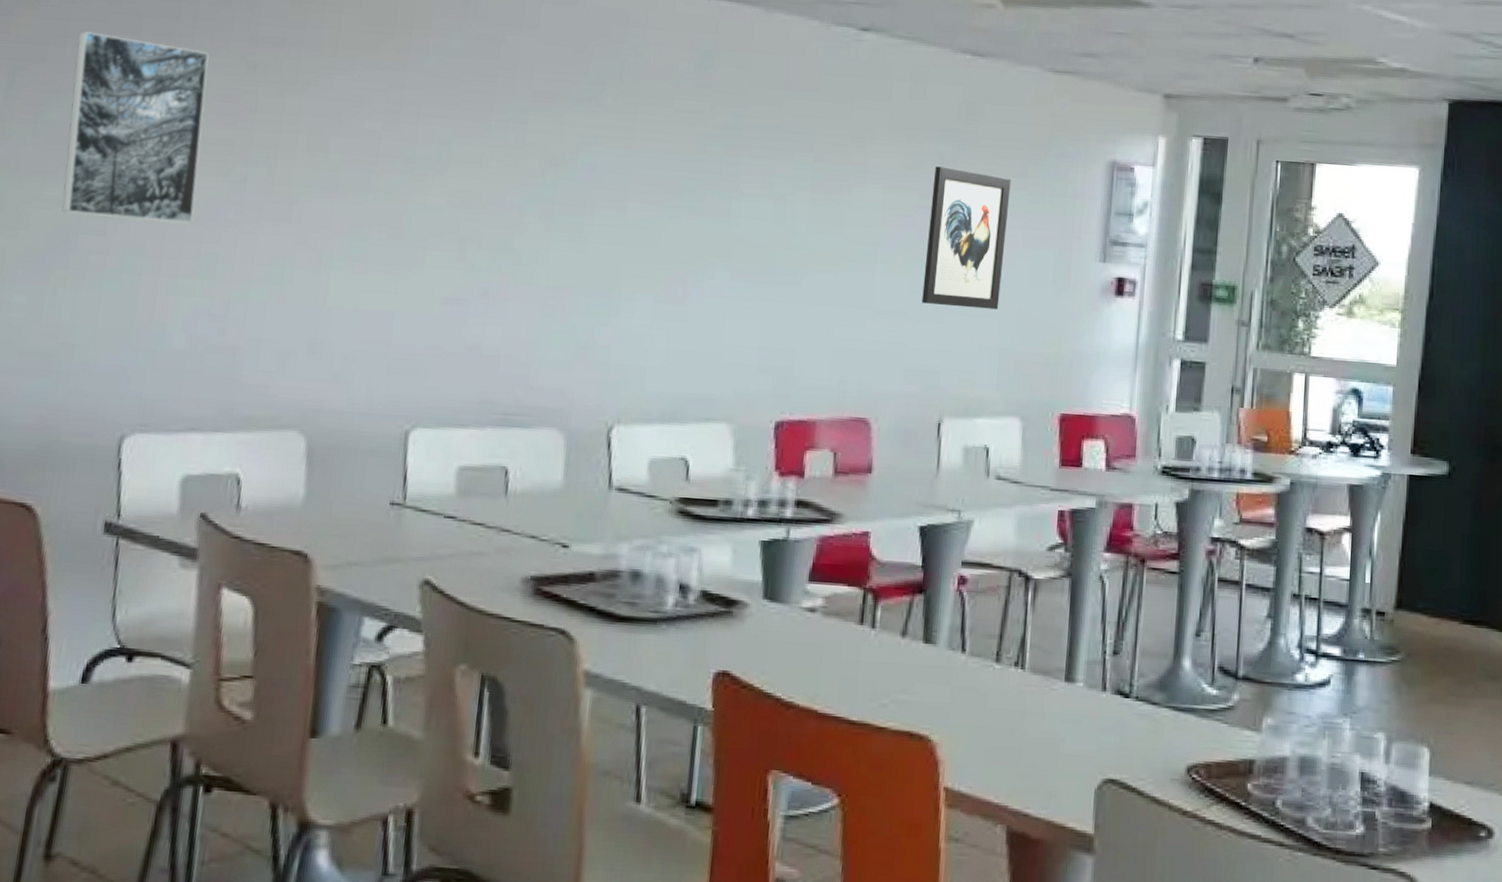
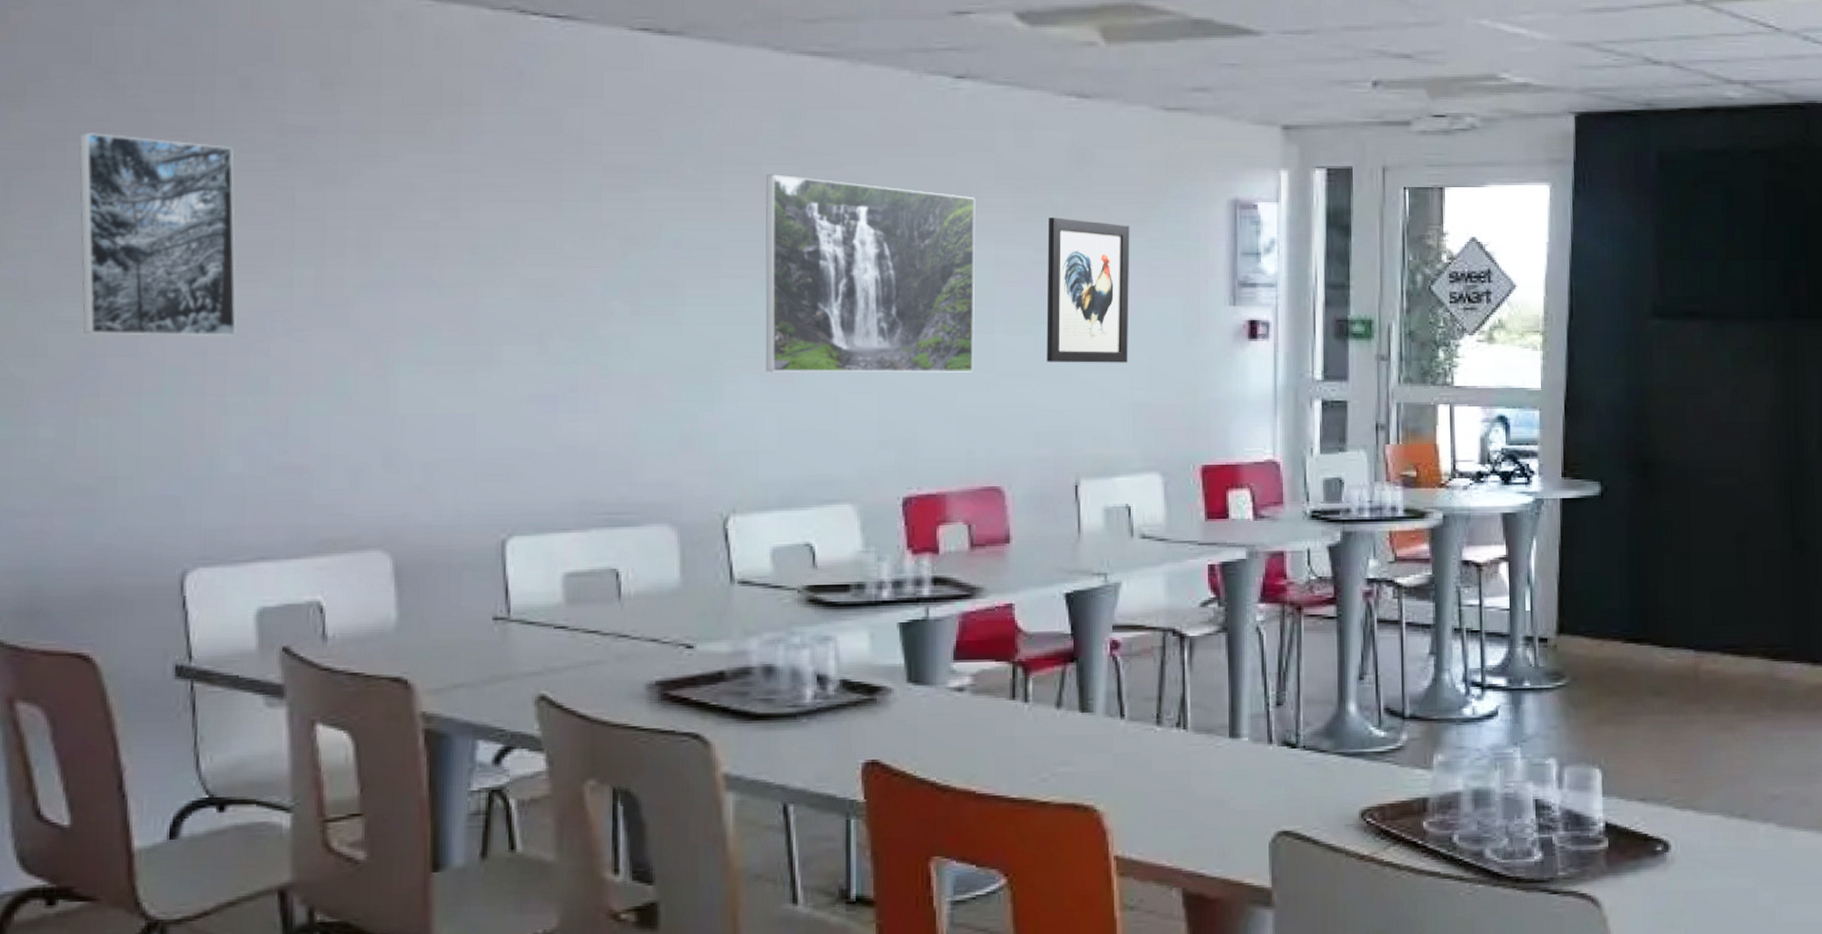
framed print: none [661,108,869,308] -> present [765,174,976,373]

